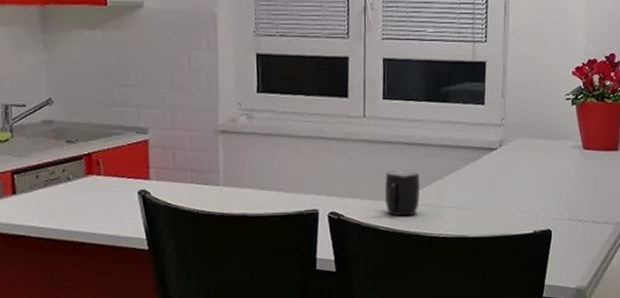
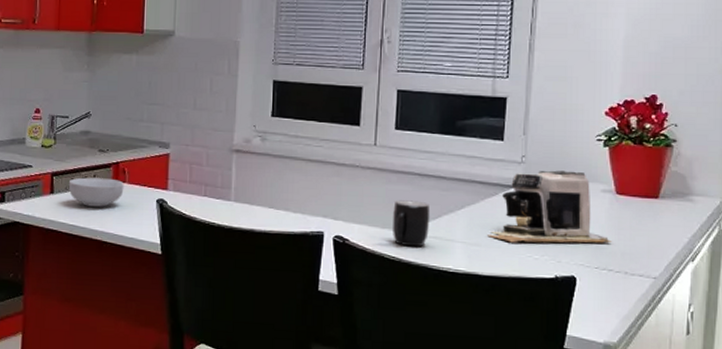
cereal bowl: none [33,172,100,205] -> present [68,177,124,207]
coffee maker: none [473,130,580,204] -> present [488,170,612,244]

